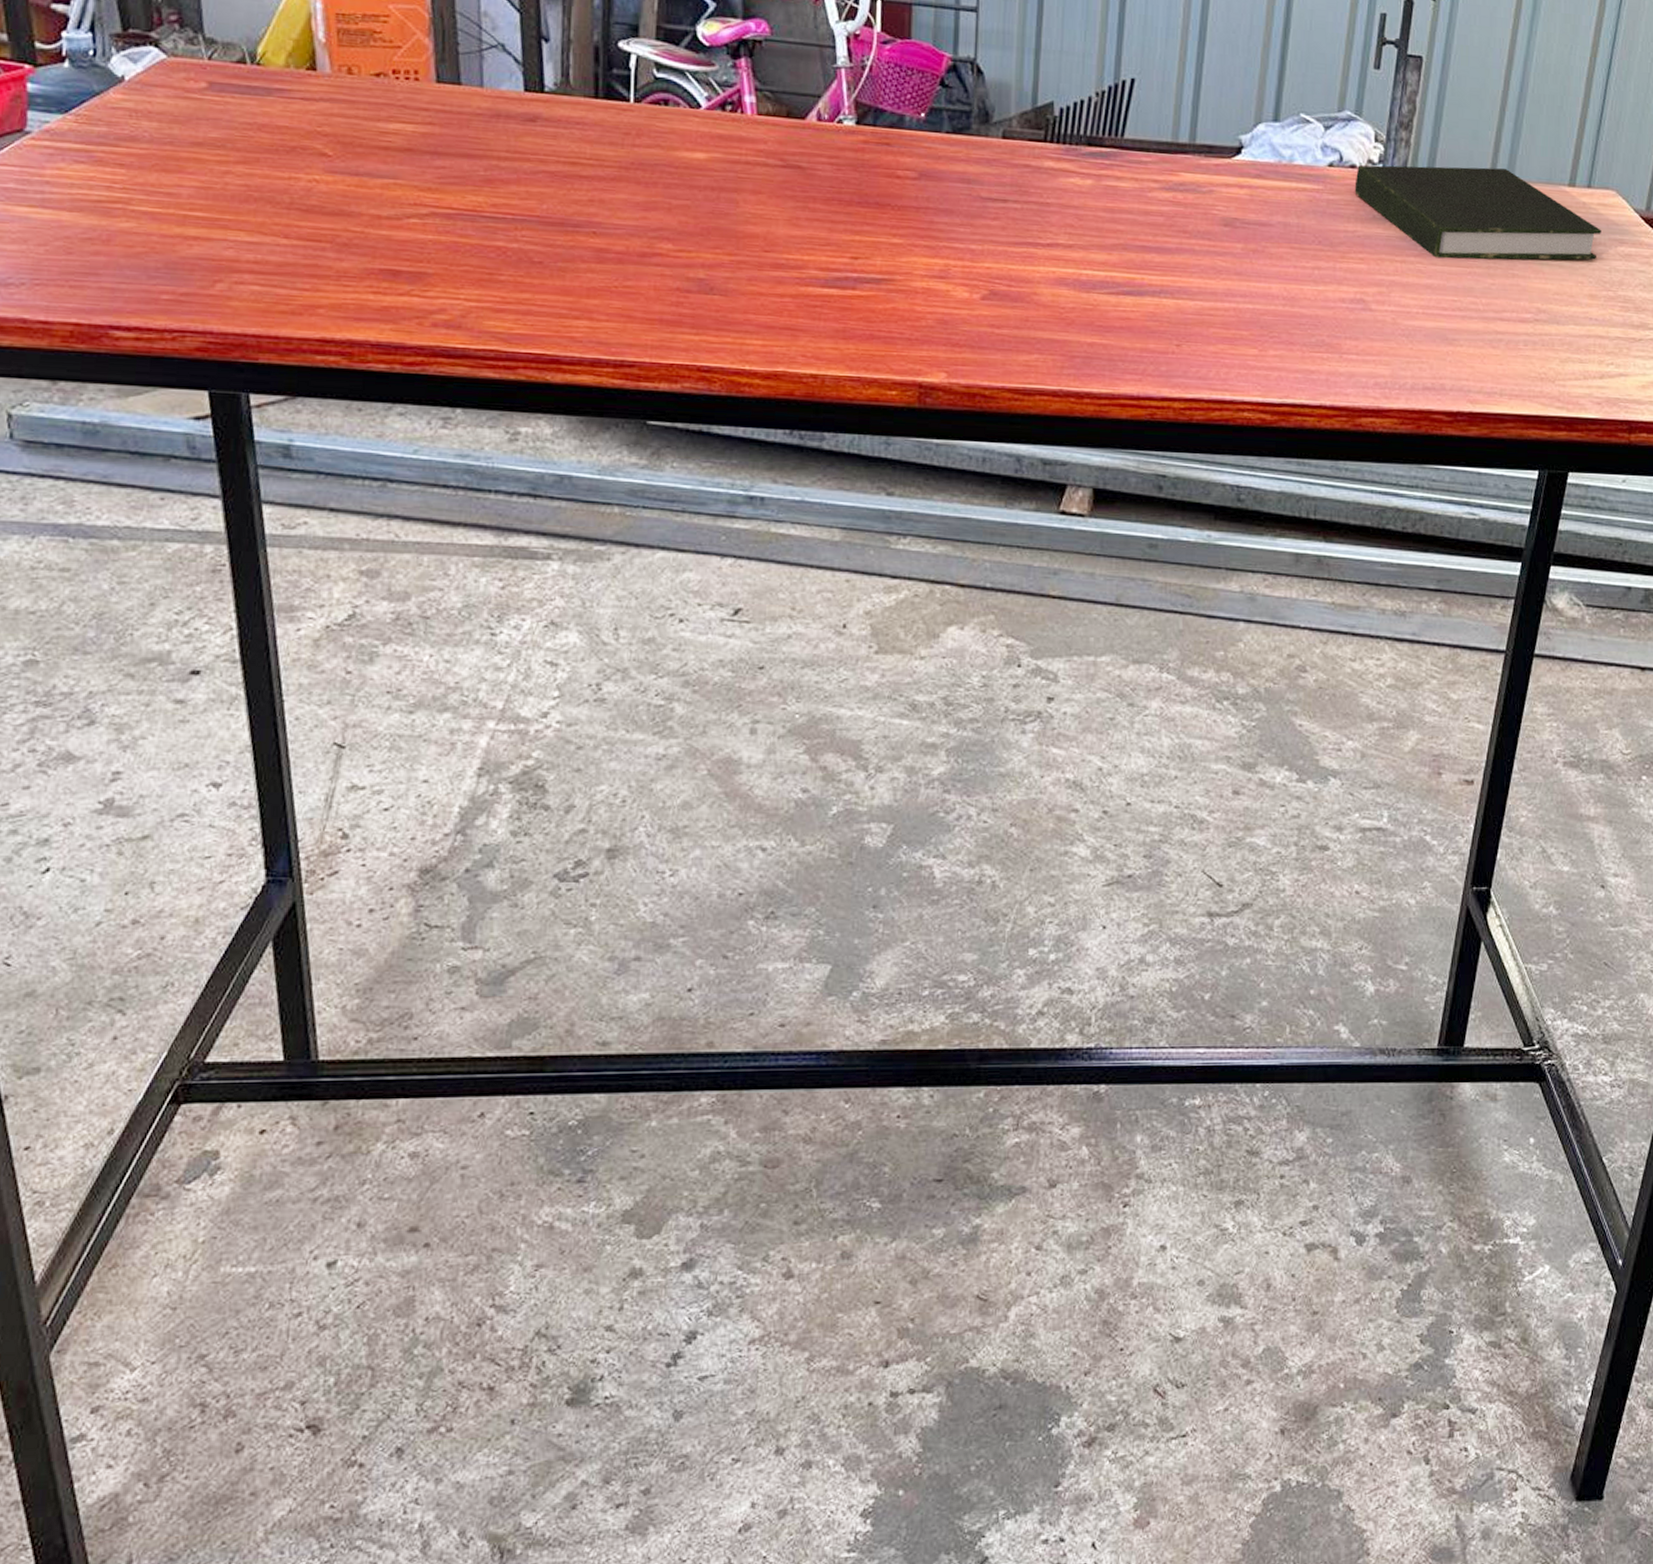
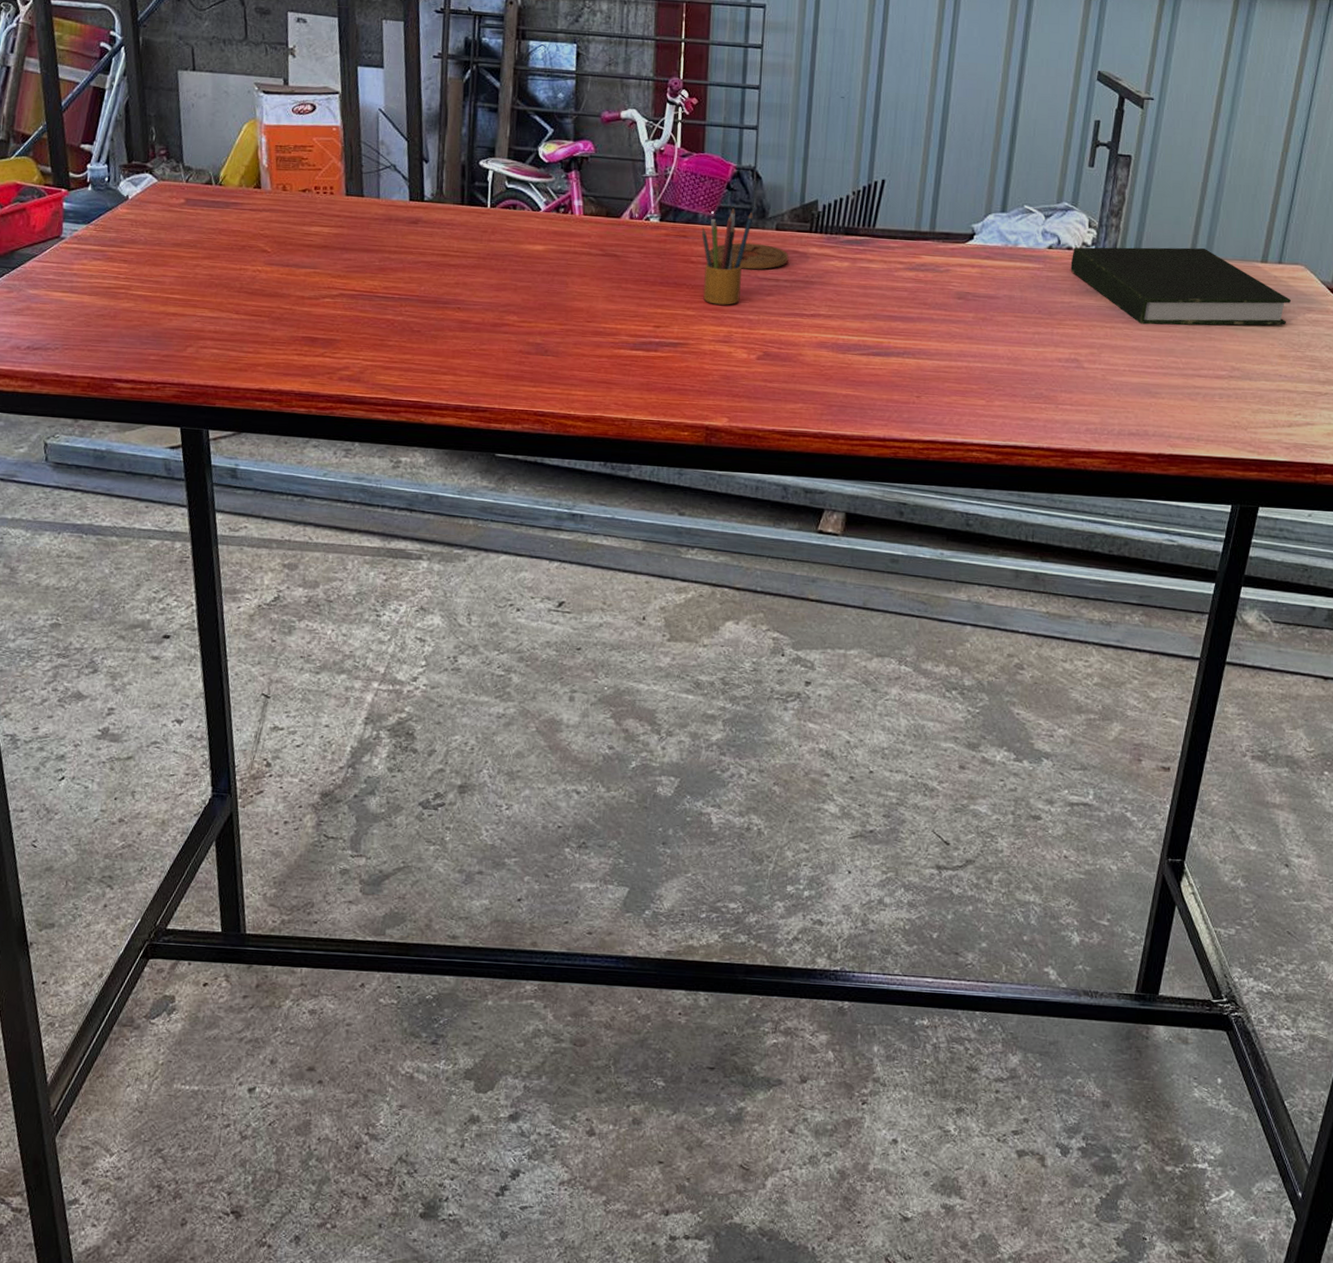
pencil box: none [909,108,974,232] -> present [701,207,754,305]
coaster: none [919,153,1019,188] -> present [709,242,789,270]

